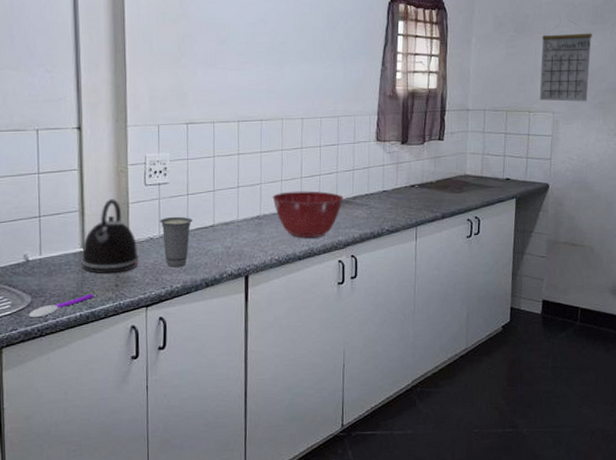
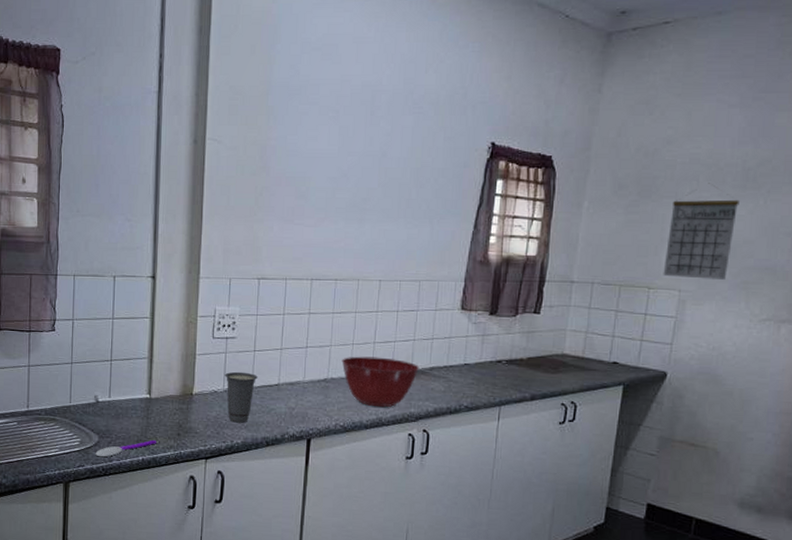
kettle: present [81,199,139,274] -> none [146,349,202,423]

